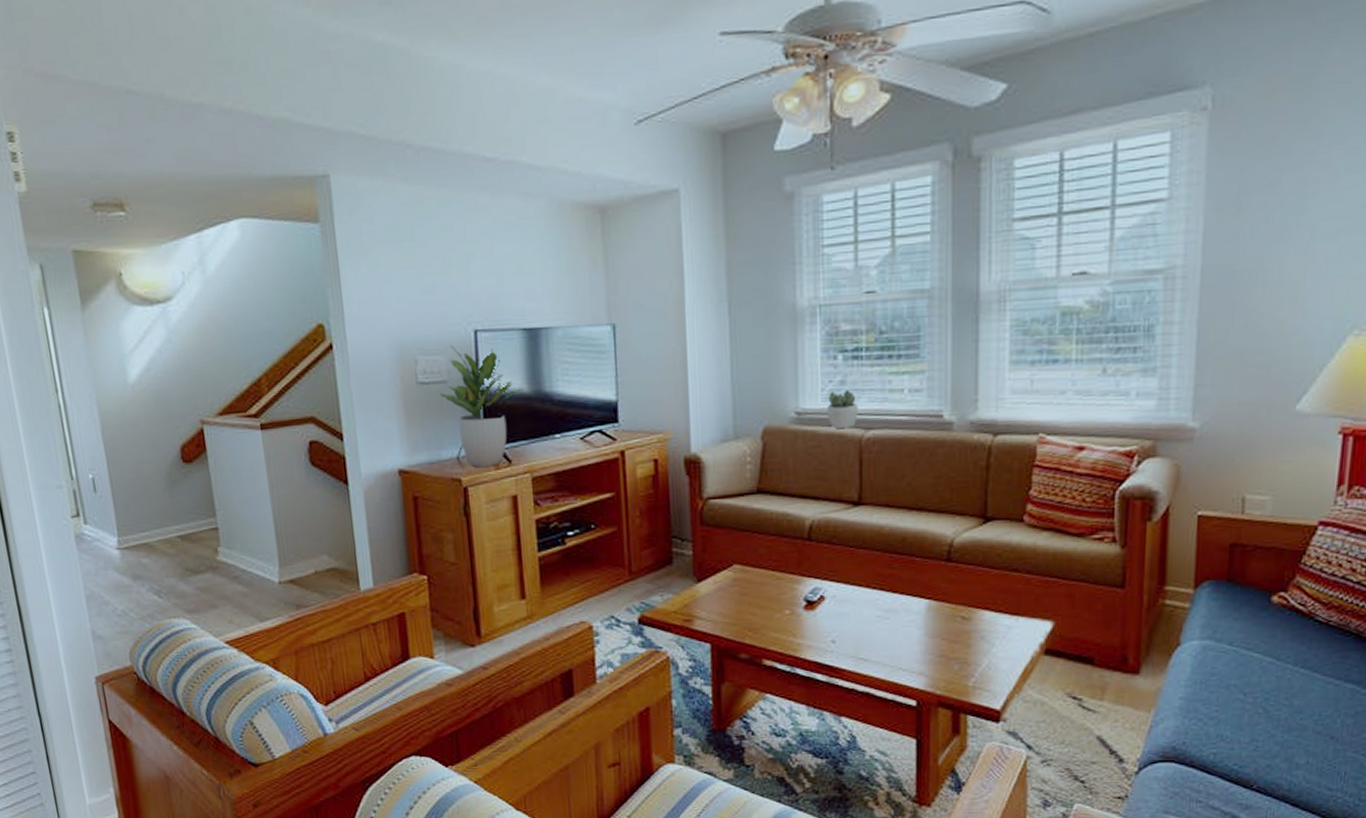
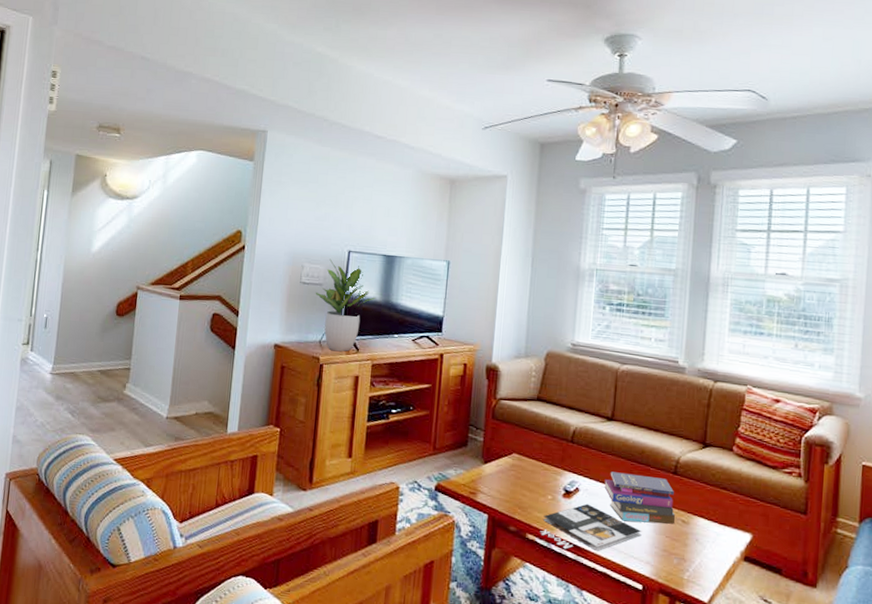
magazine: none [779,613,911,672] -> present [540,504,642,551]
succulent plant: present [826,389,858,429] -> none [594,332,617,362]
books: none [857,568,953,628] -> present [604,471,676,524]

